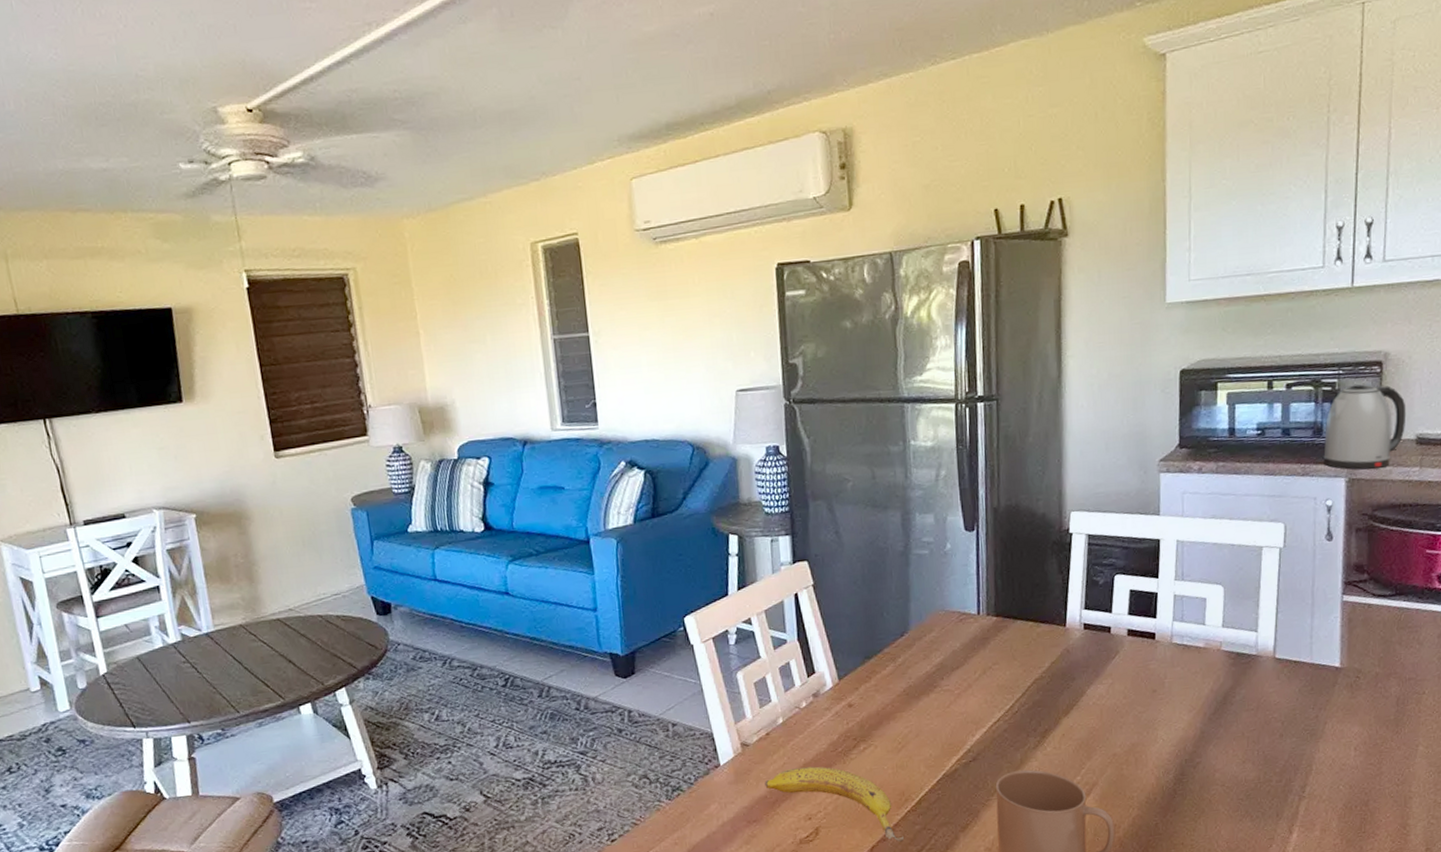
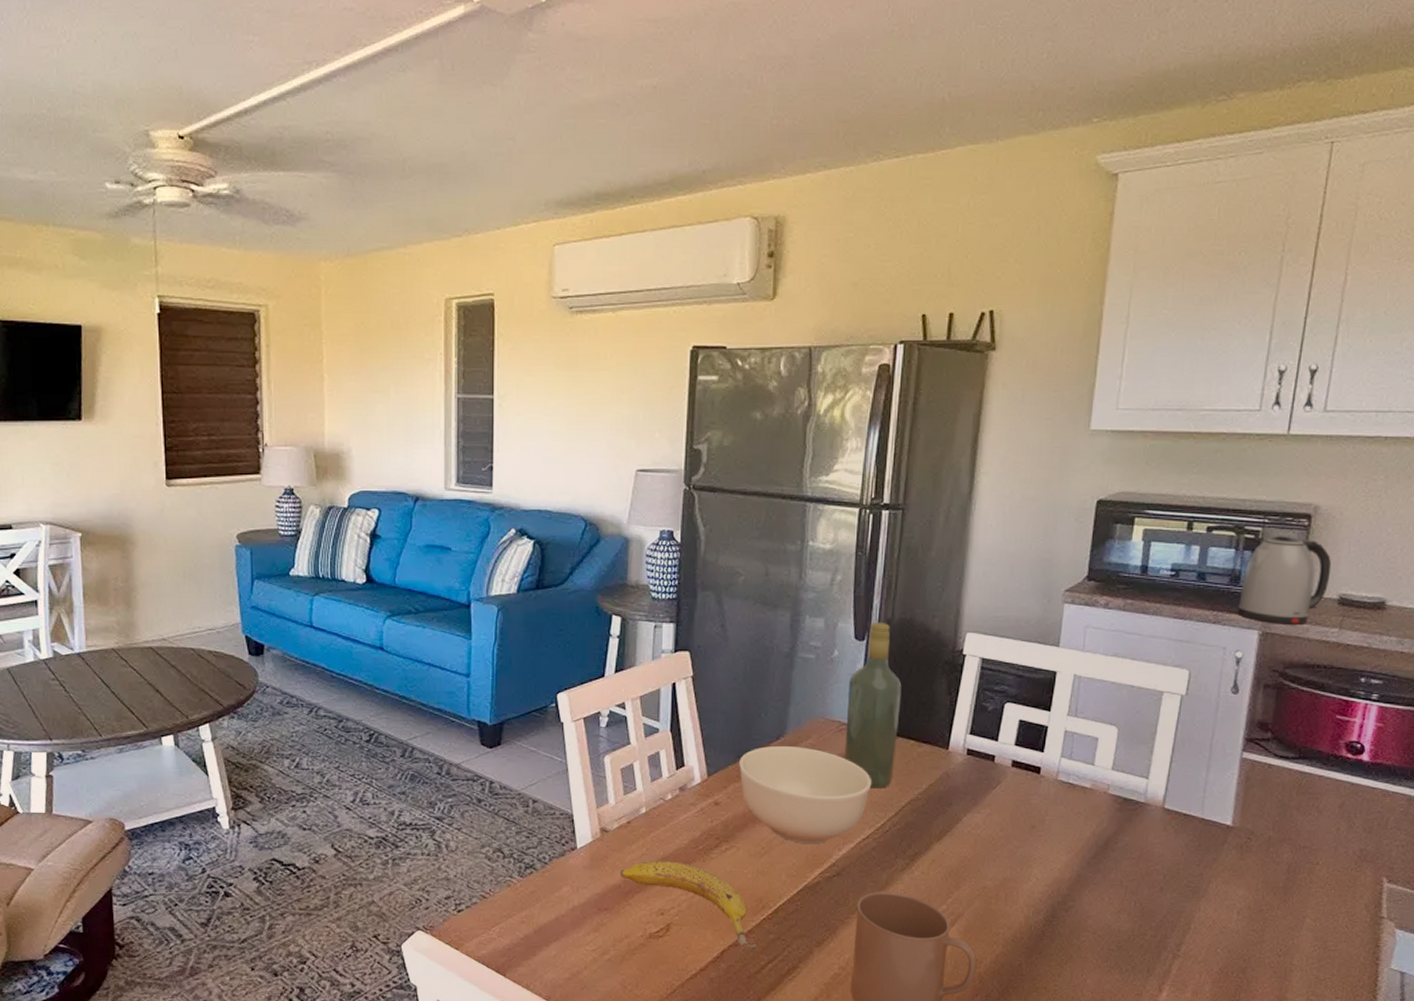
bowl: none [867,640,997,734] -> present [739,745,872,845]
wine bottle: none [964,511,1017,673] -> present [844,621,902,789]

